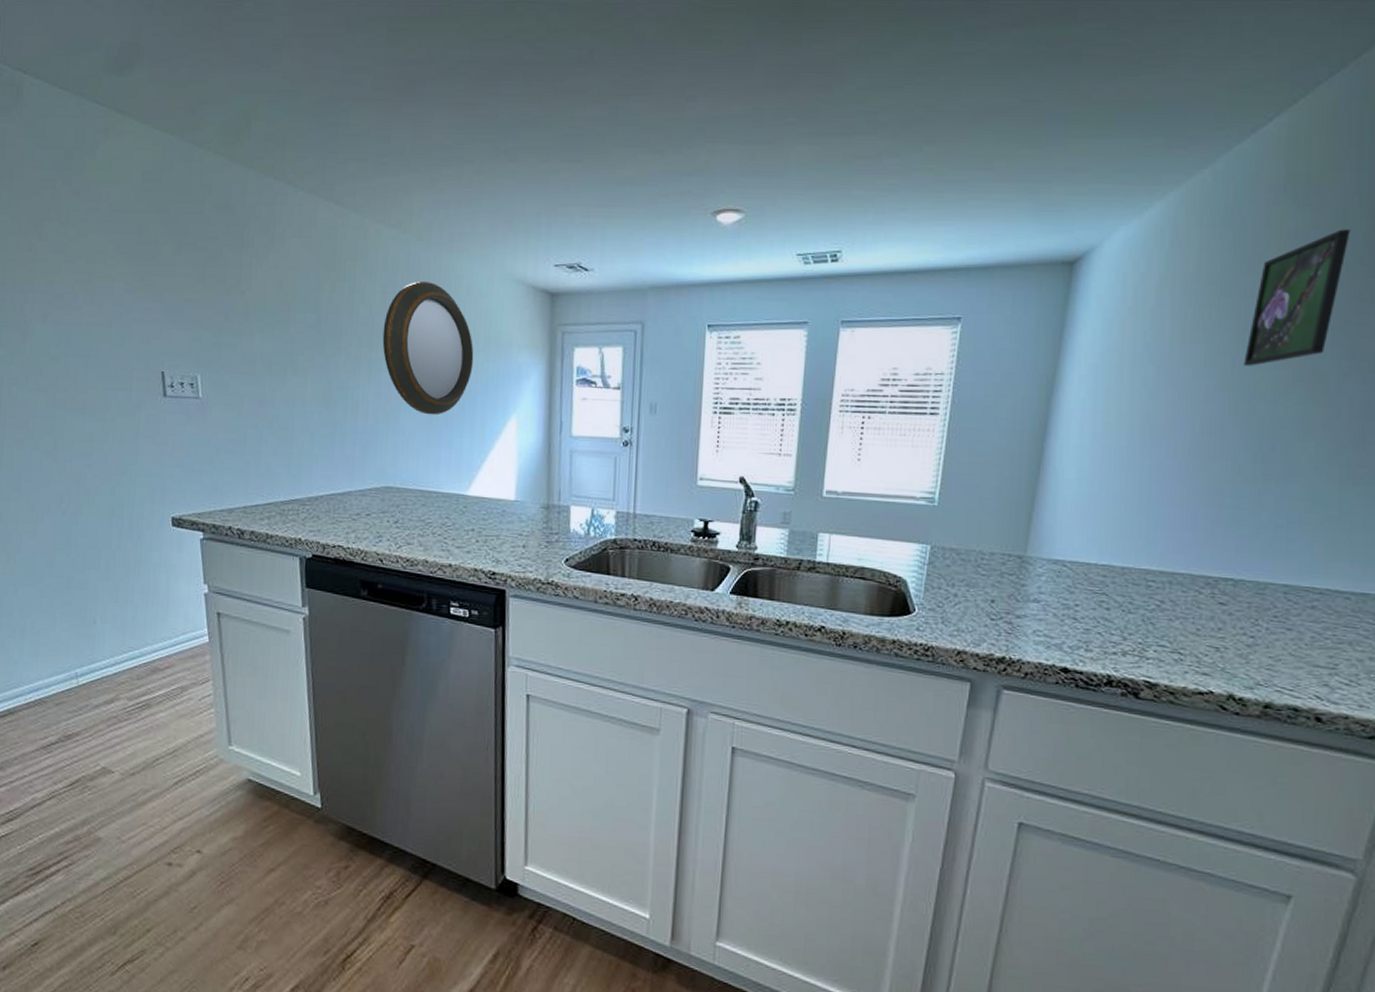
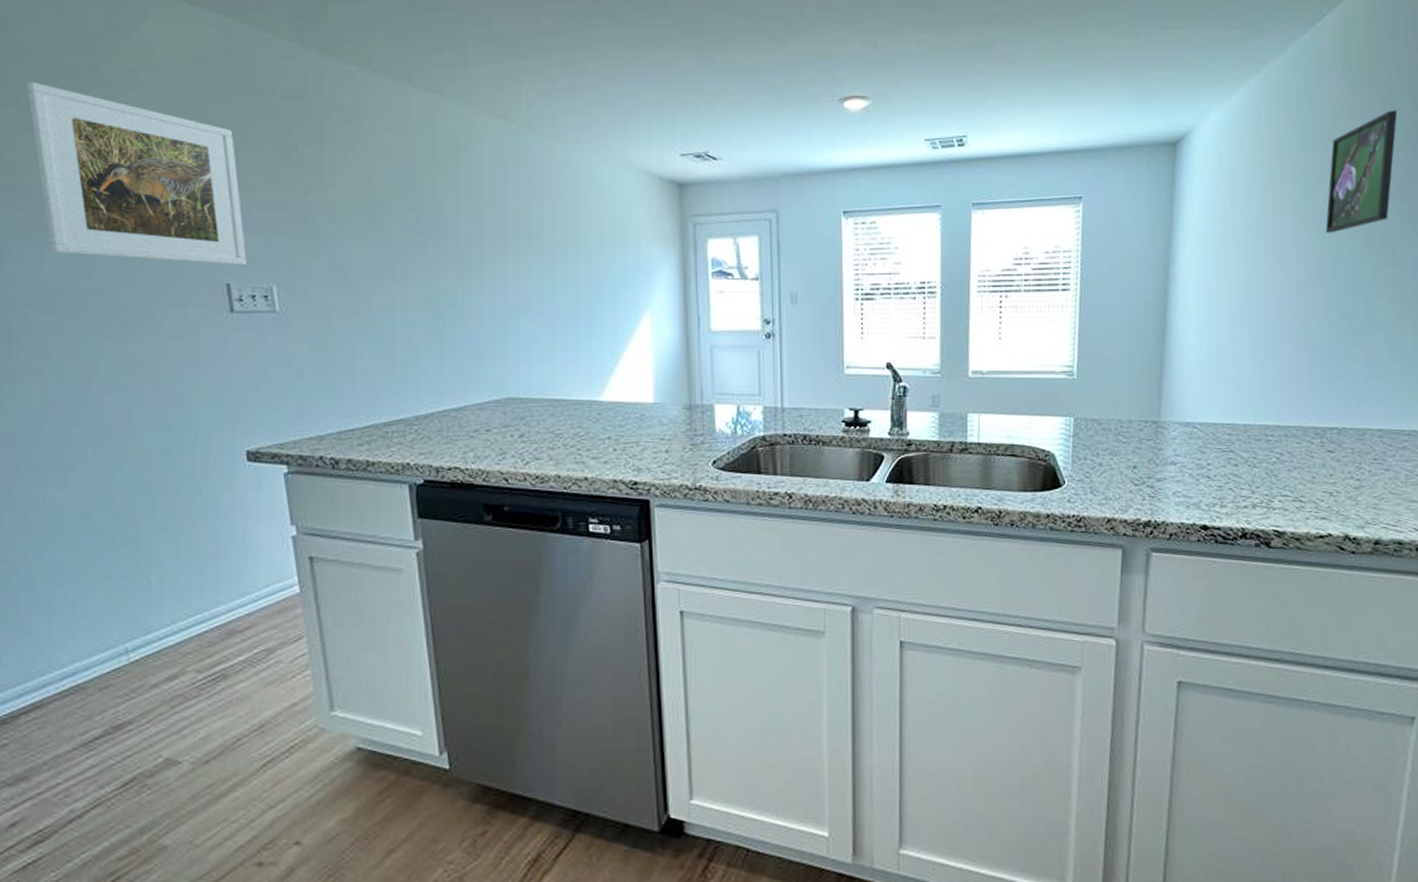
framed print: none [16,192,178,356] -> present [27,81,247,265]
home mirror: present [382,282,474,415] -> none [494,175,599,317]

